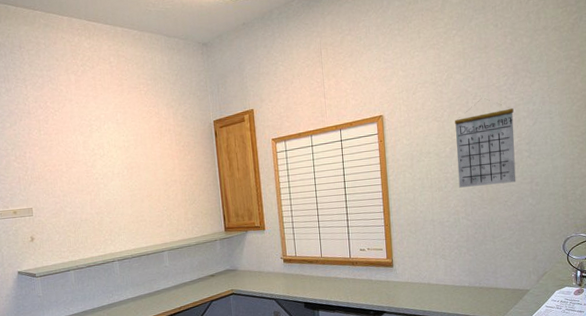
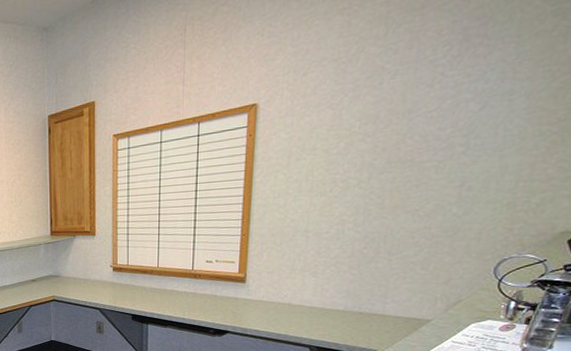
calendar: present [454,98,516,188] -> none [350,77,452,192]

